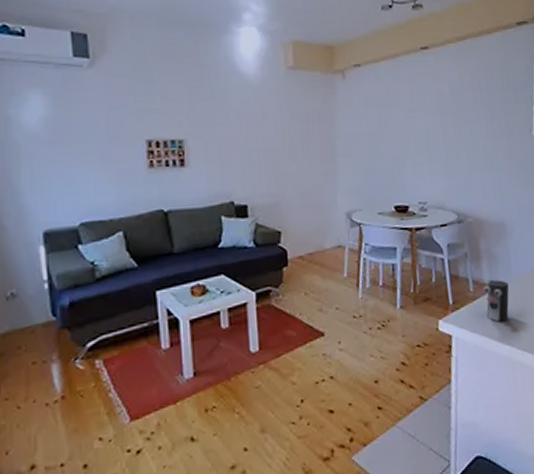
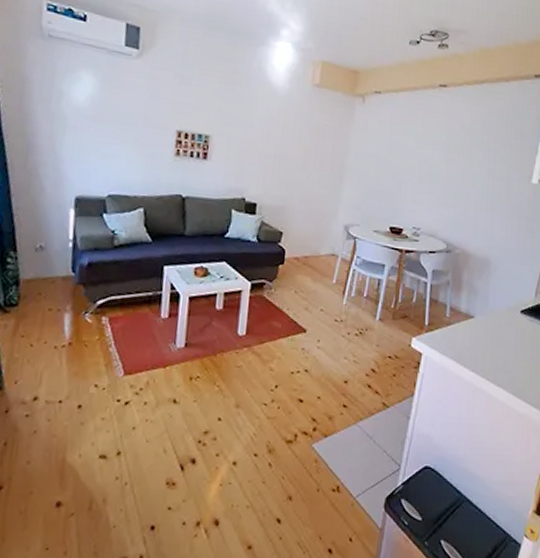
cup: present [483,279,509,322] -> none [458,309,484,350]

